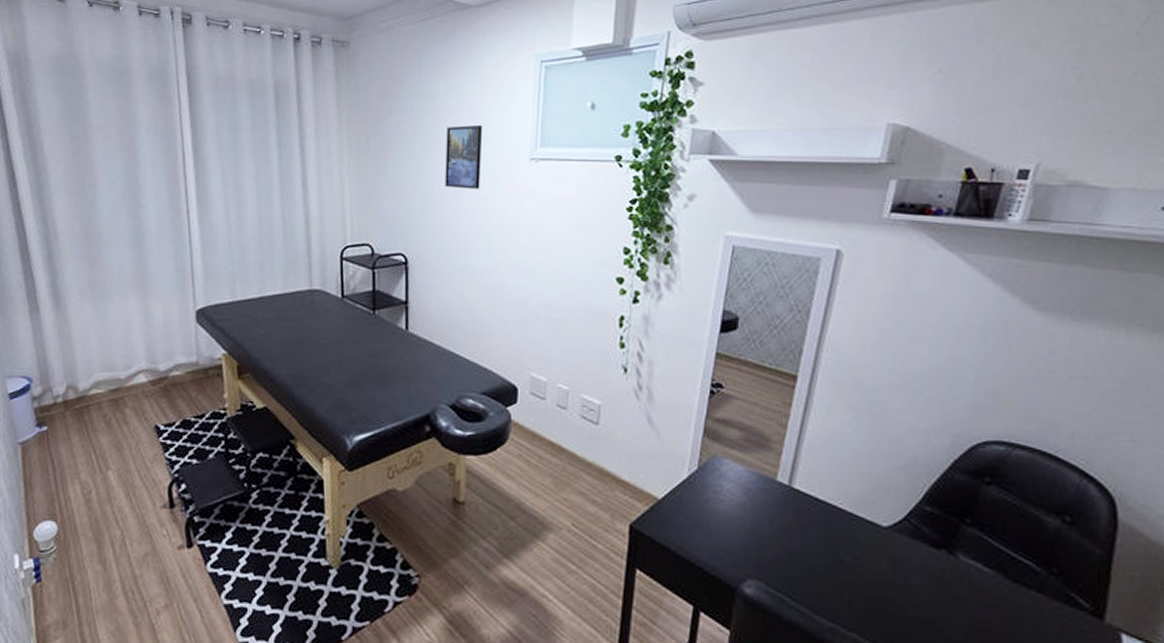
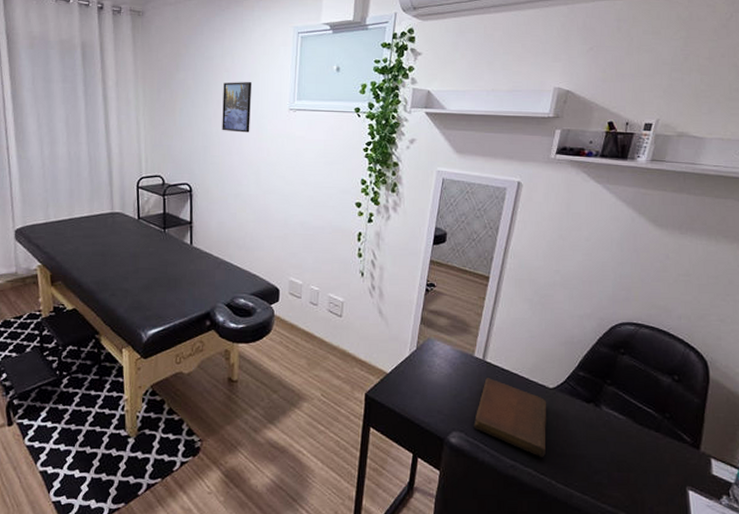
notebook: none [776,510,879,619] -> present [473,378,547,457]

